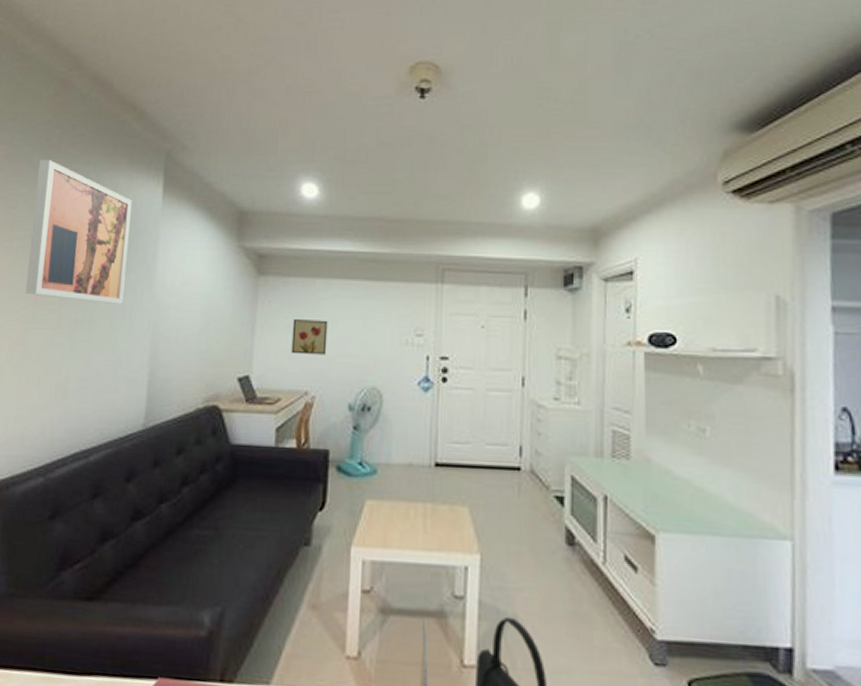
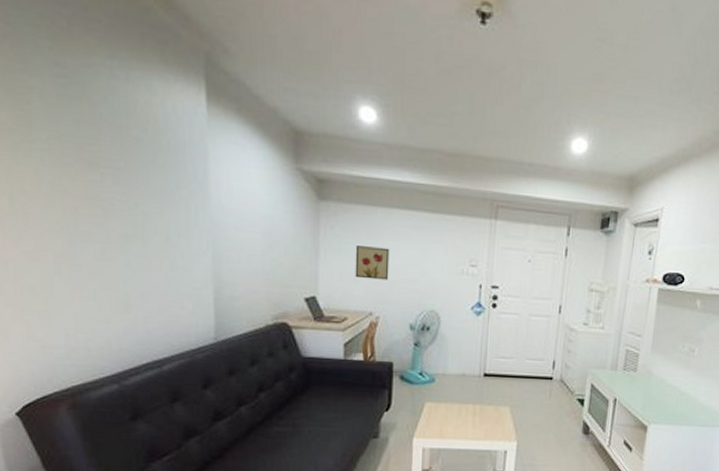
wall art: present [25,159,132,304] -> none [47,45,177,221]

